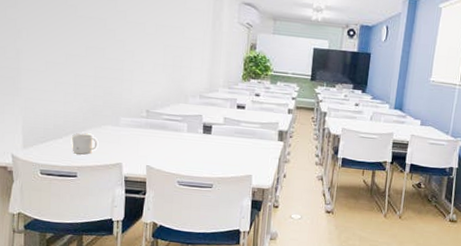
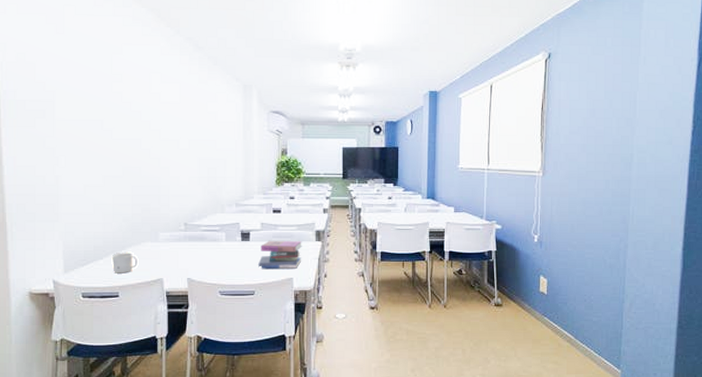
books: none [218,135,264,166] -> present [258,240,302,269]

